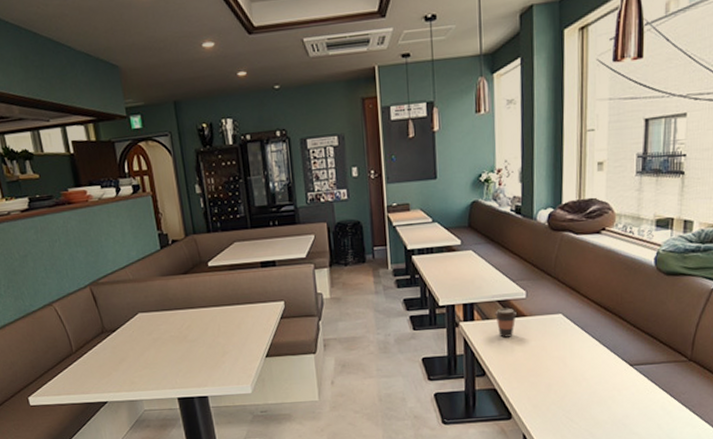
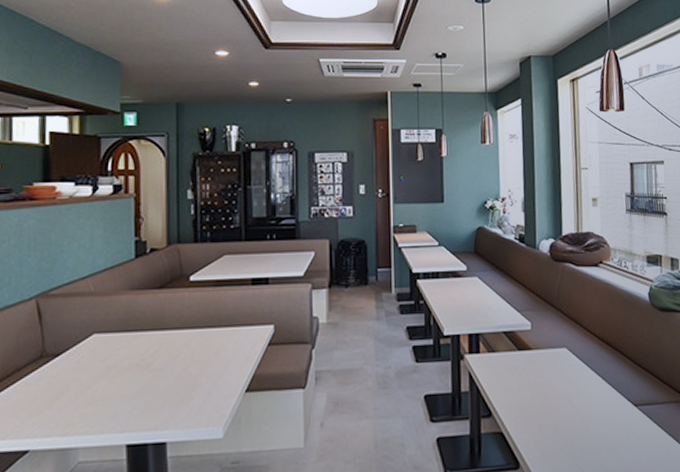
coffee cup: present [495,308,517,338] -> none [501,340,522,373]

